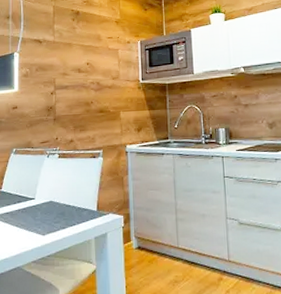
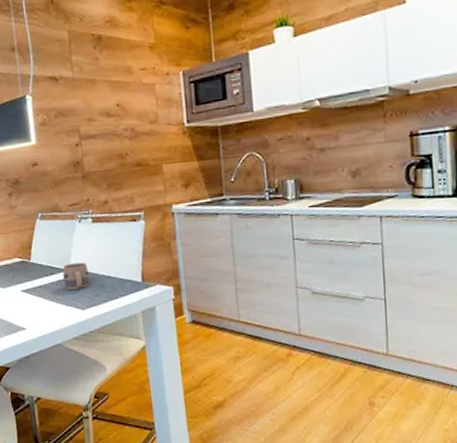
mug: none [29,192,52,216] -> present [62,262,90,290]

